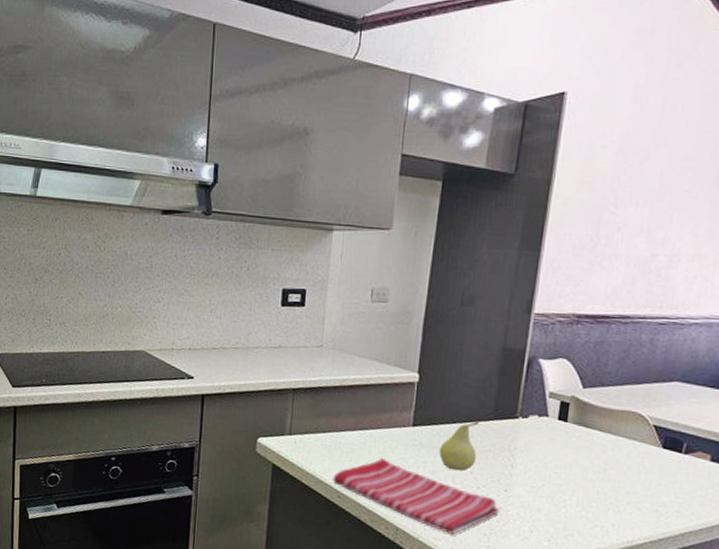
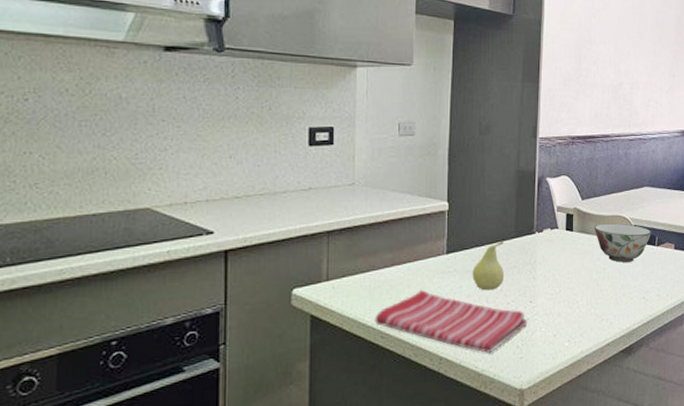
soup bowl: none [596,417,678,468] -> present [594,223,651,263]

